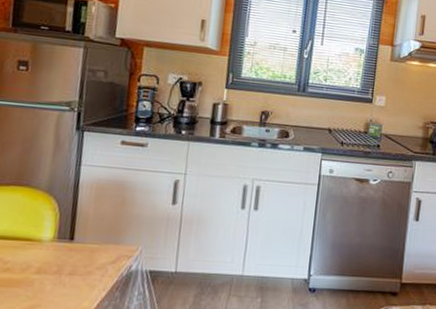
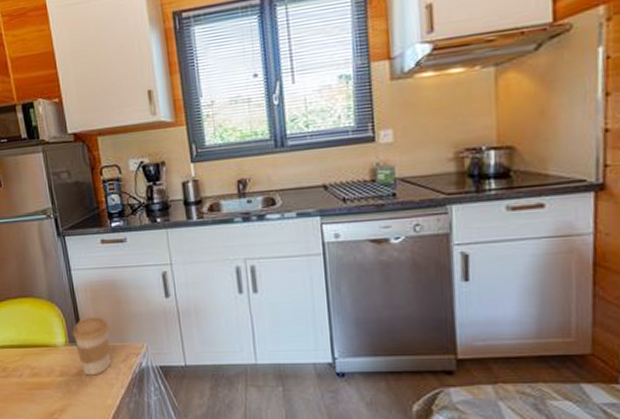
coffee cup: none [63,214,108,276] -> present [72,316,112,376]

